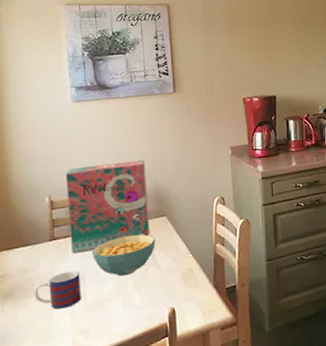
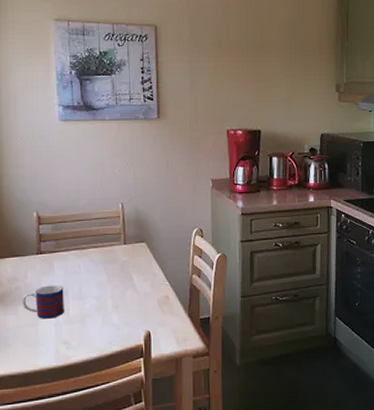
cereal box: present [65,159,151,254] -> none [52,184,130,269]
cereal bowl: present [92,234,155,277] -> none [75,257,134,296]

